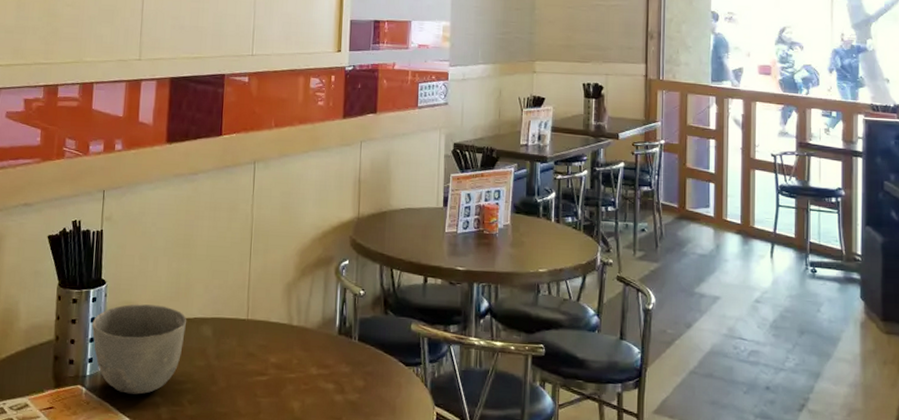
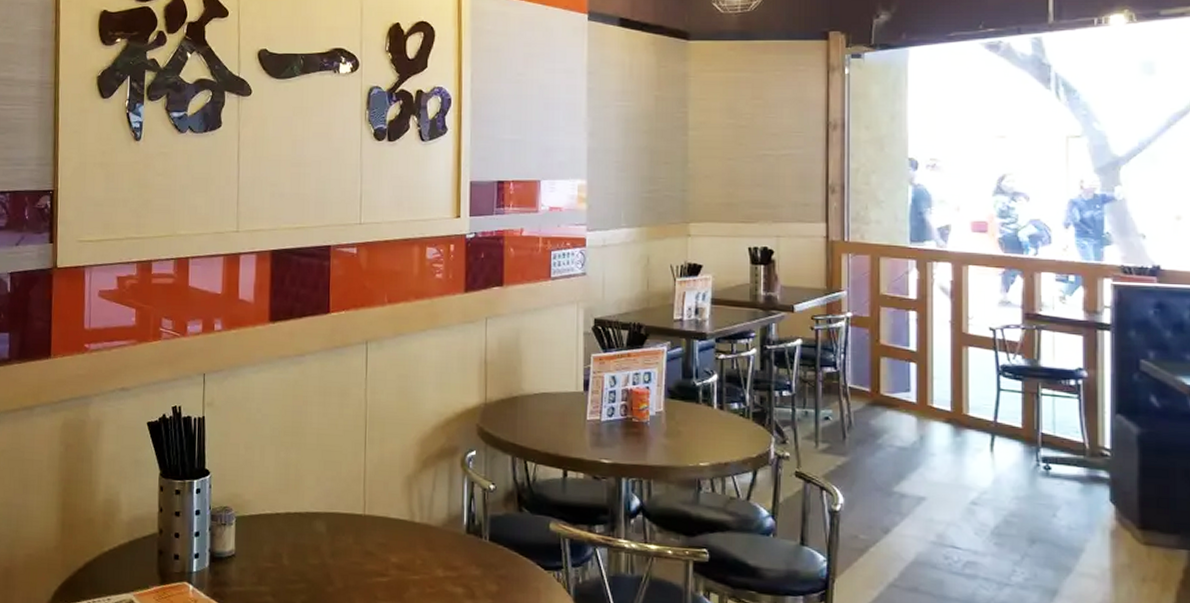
bowl: present [92,304,186,395] -> none [196,496,297,594]

